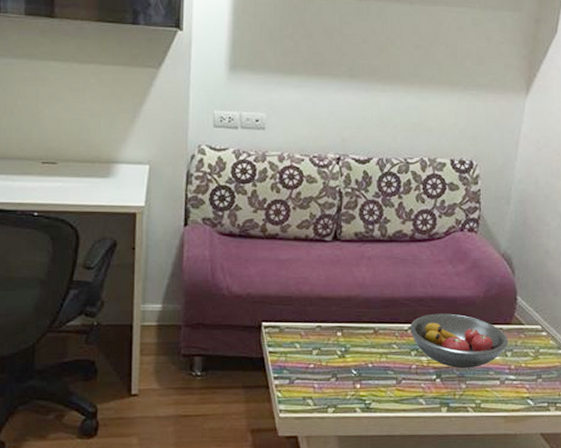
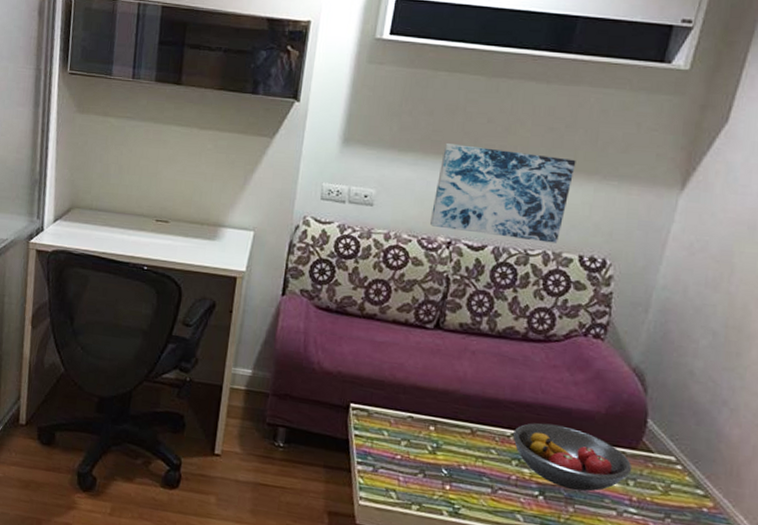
wall art: none [320,65,441,150] -> present [430,143,576,243]

